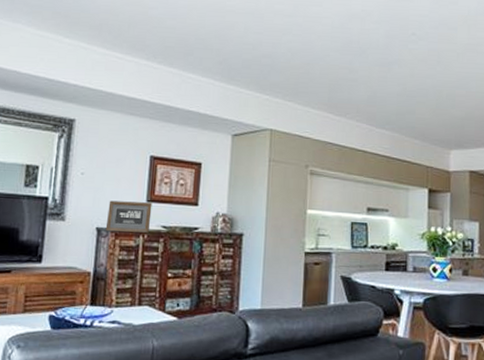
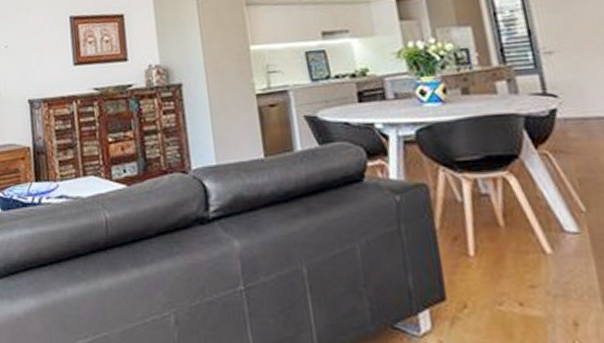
picture frame: present [105,200,152,234] -> none [36,65,82,103]

